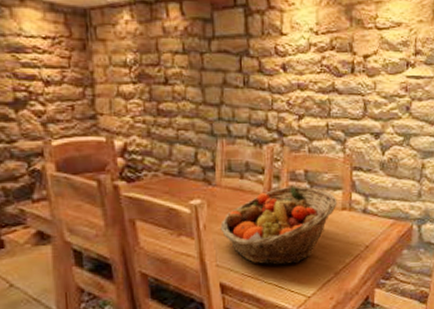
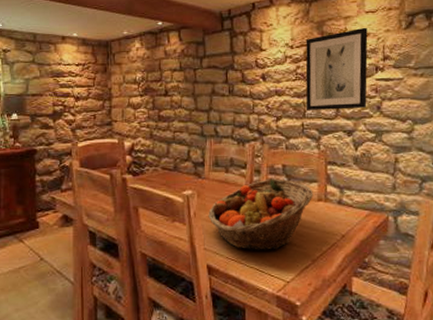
wall art: none [331,15,400,109] -> present [305,27,368,110]

